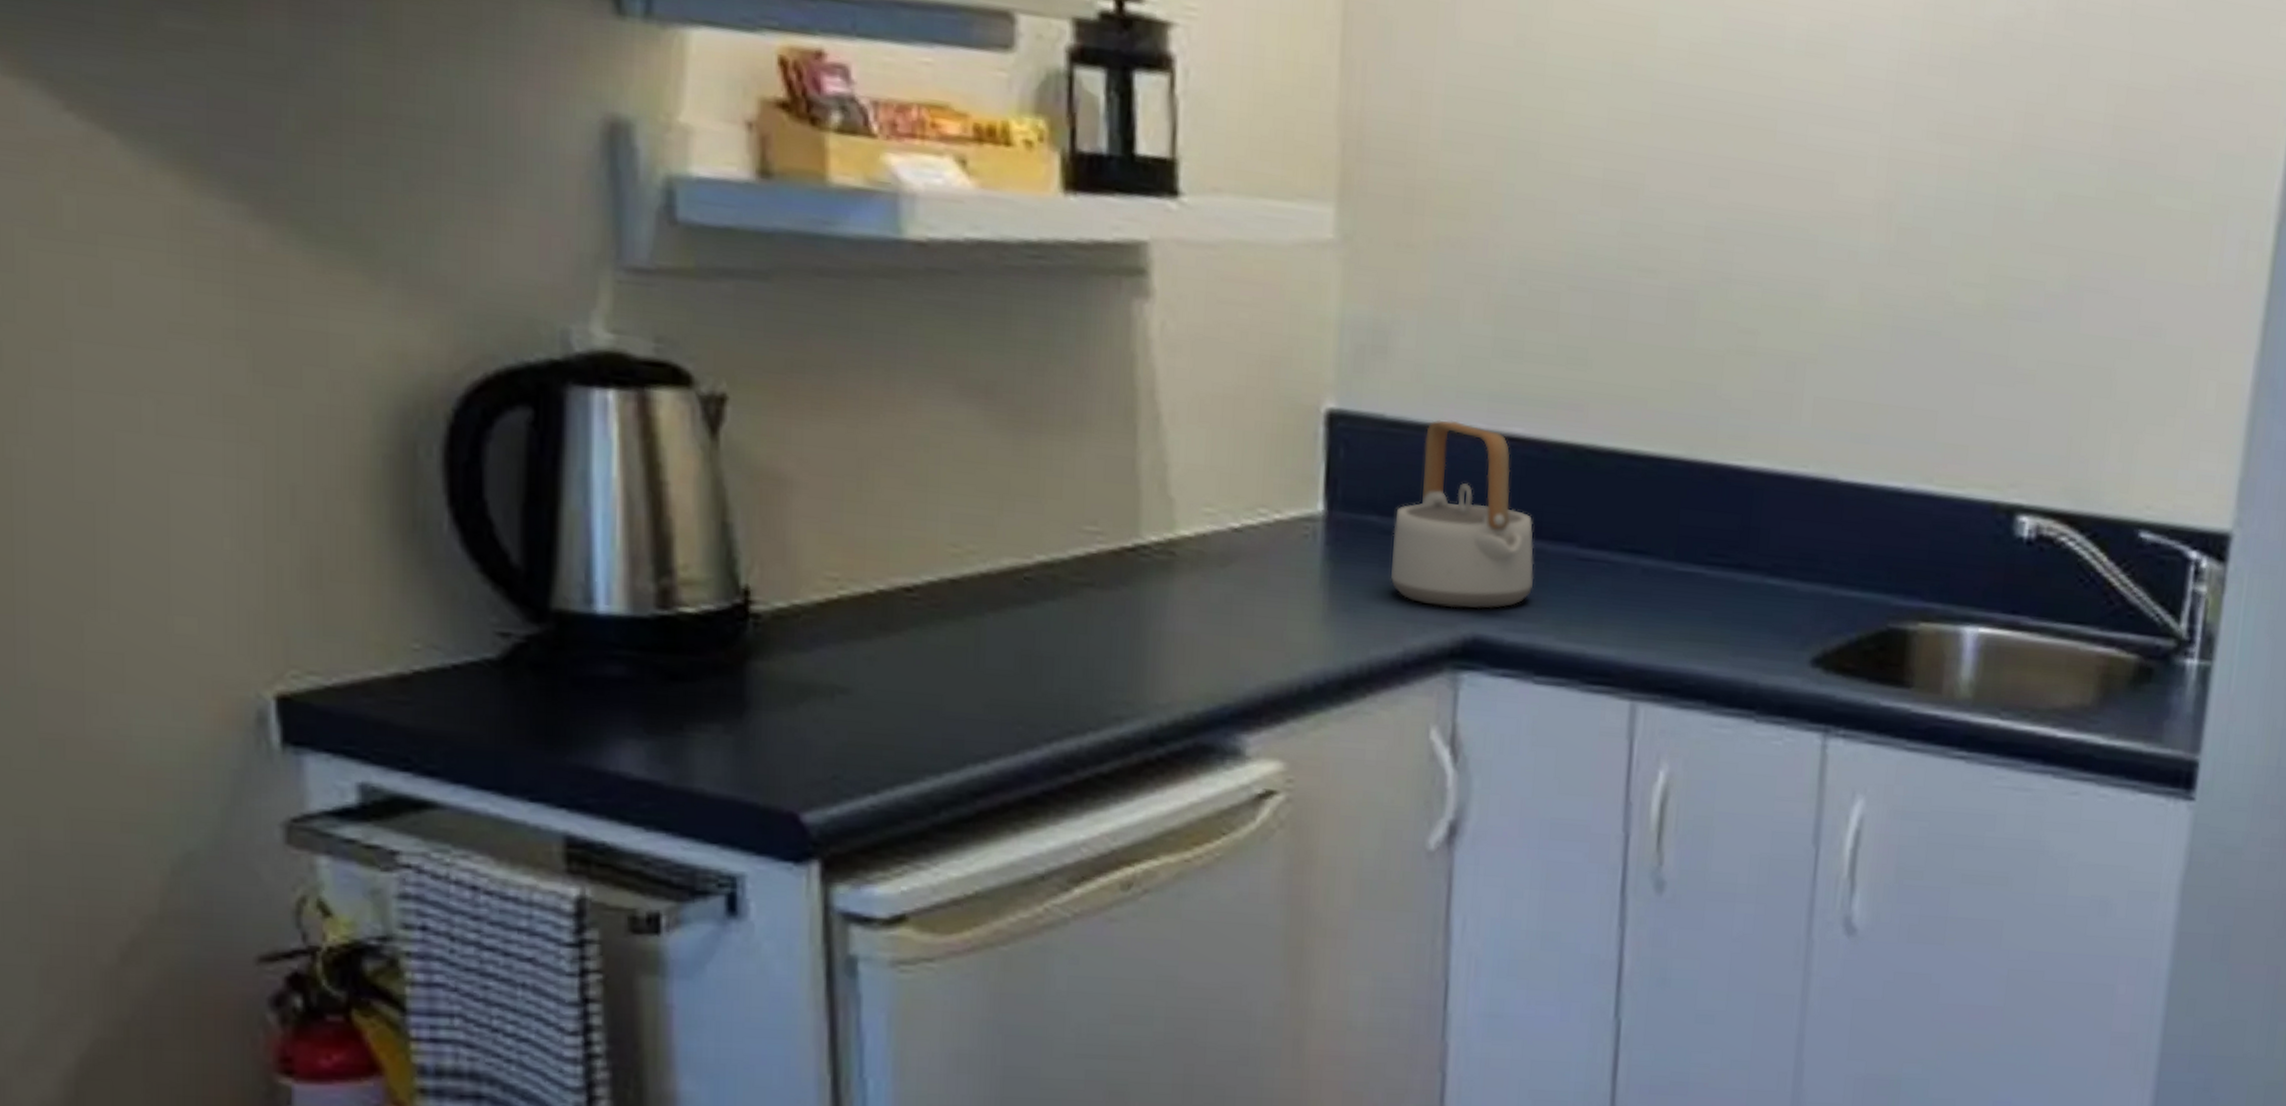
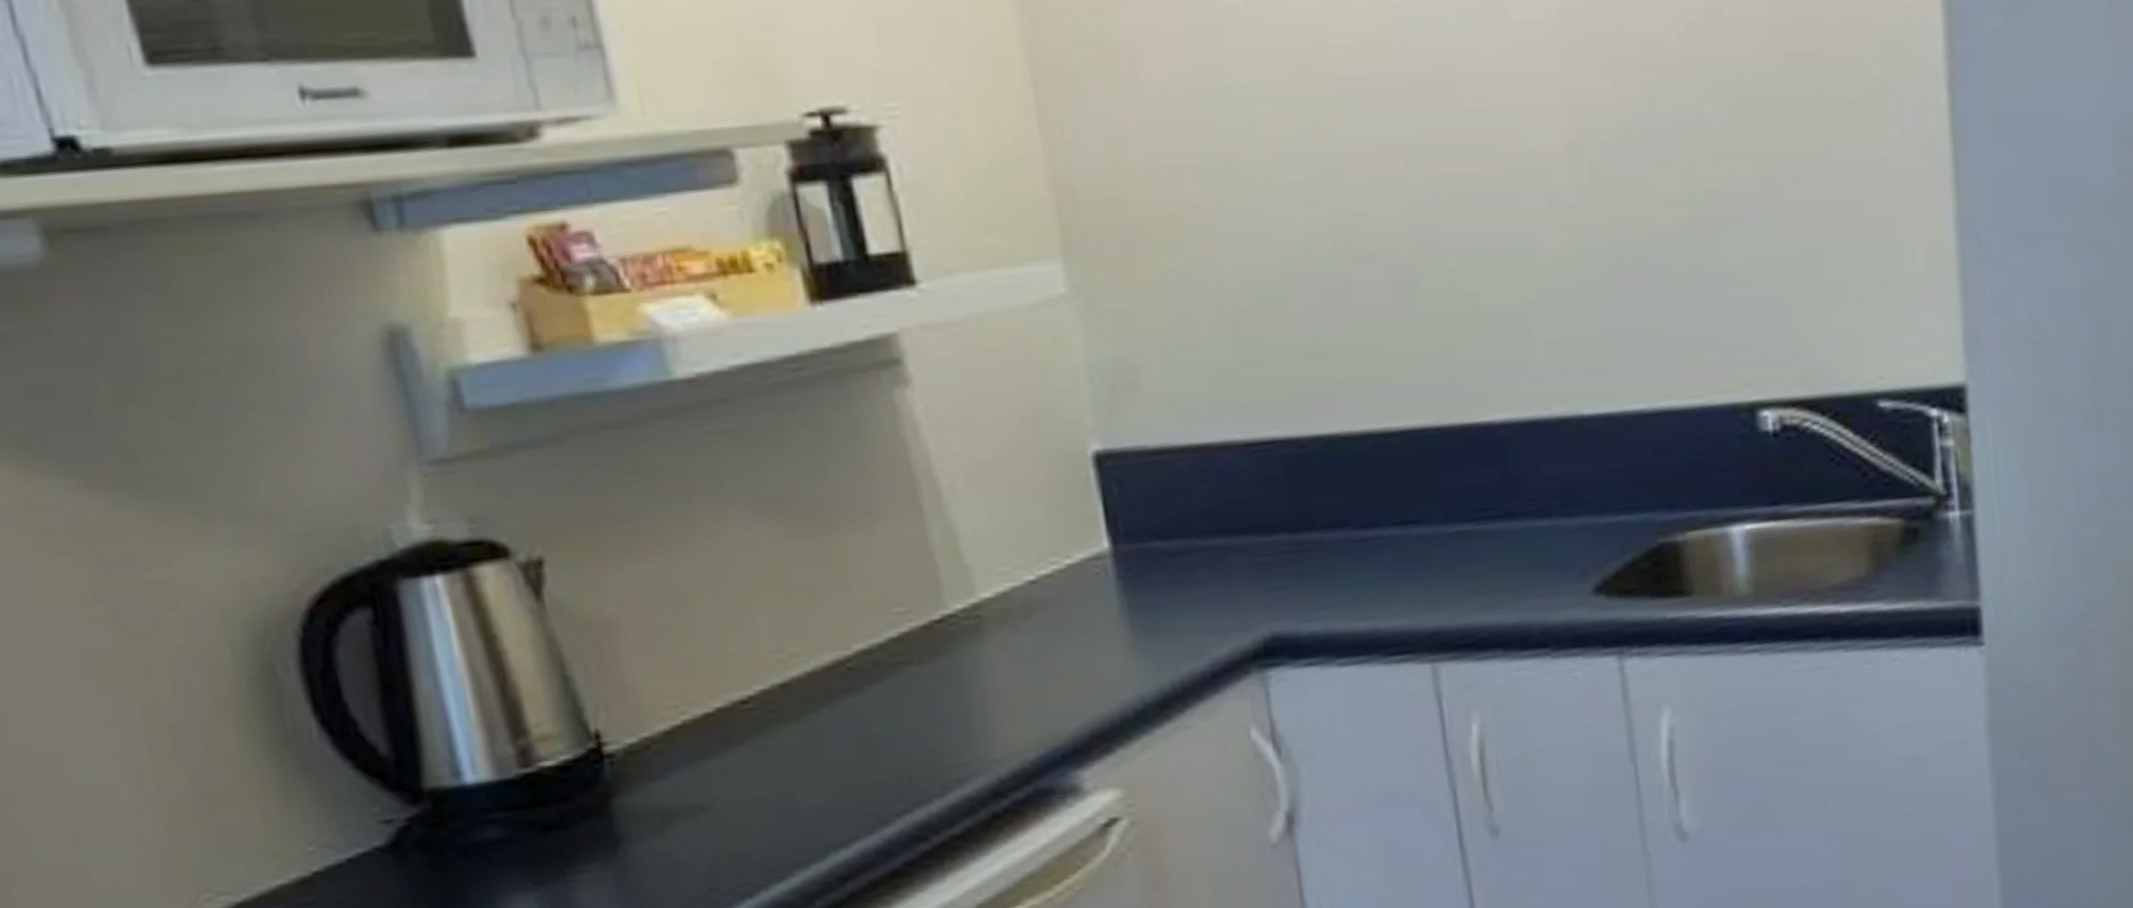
teapot: present [1390,419,1534,609] -> none [1176,436,1319,614]

